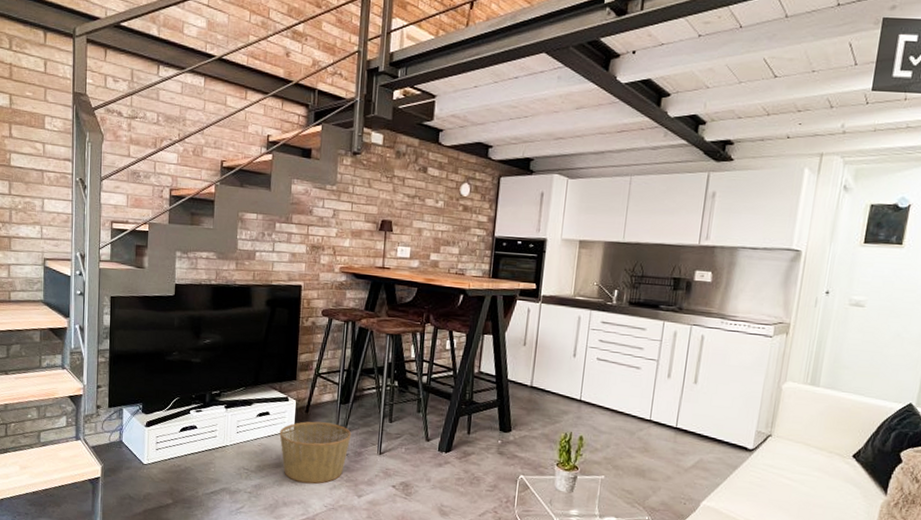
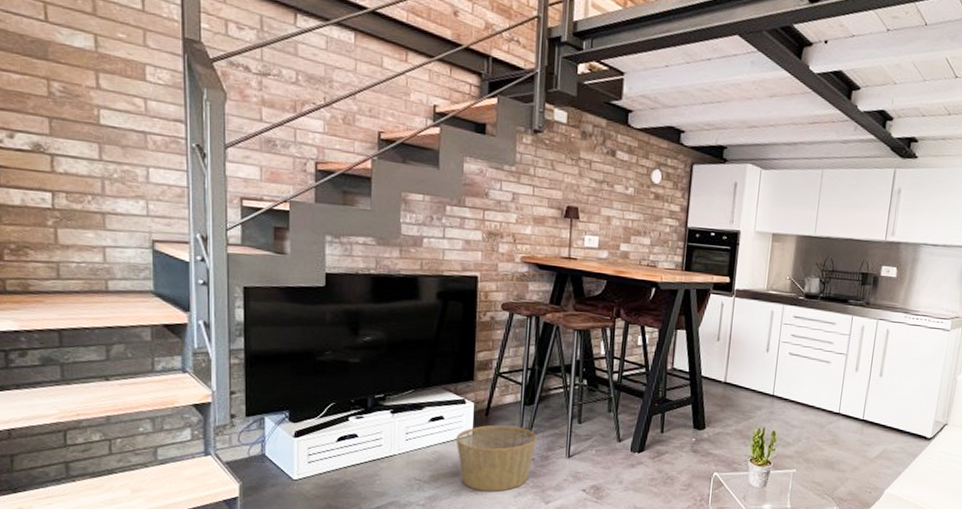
kettle: none [611,281,636,306] -> present [803,275,827,300]

